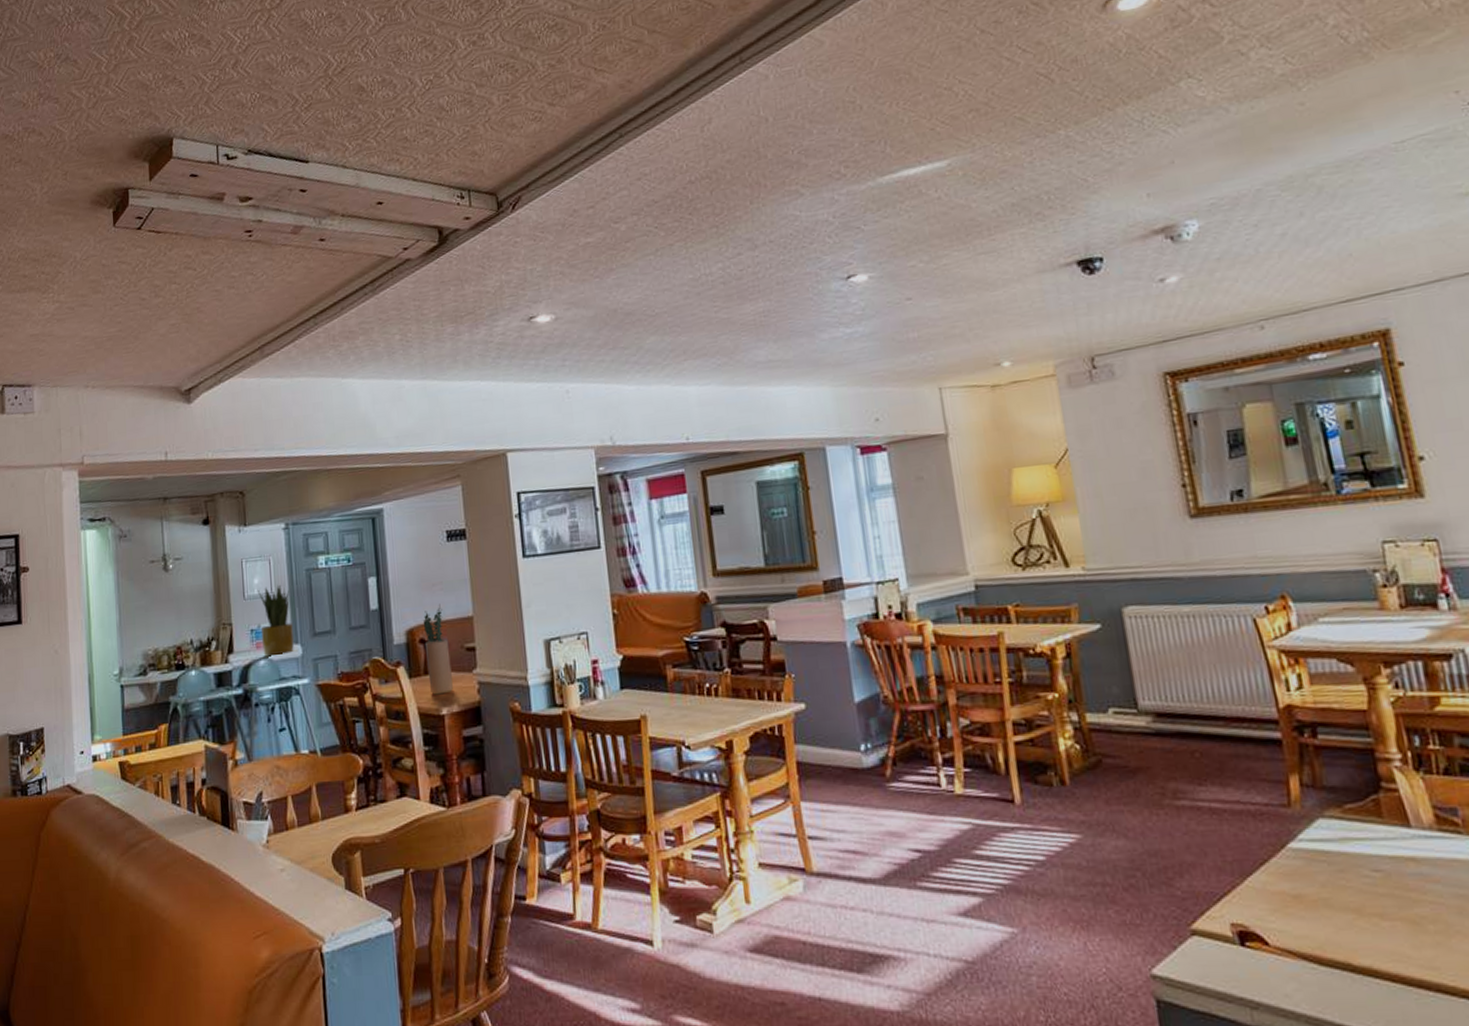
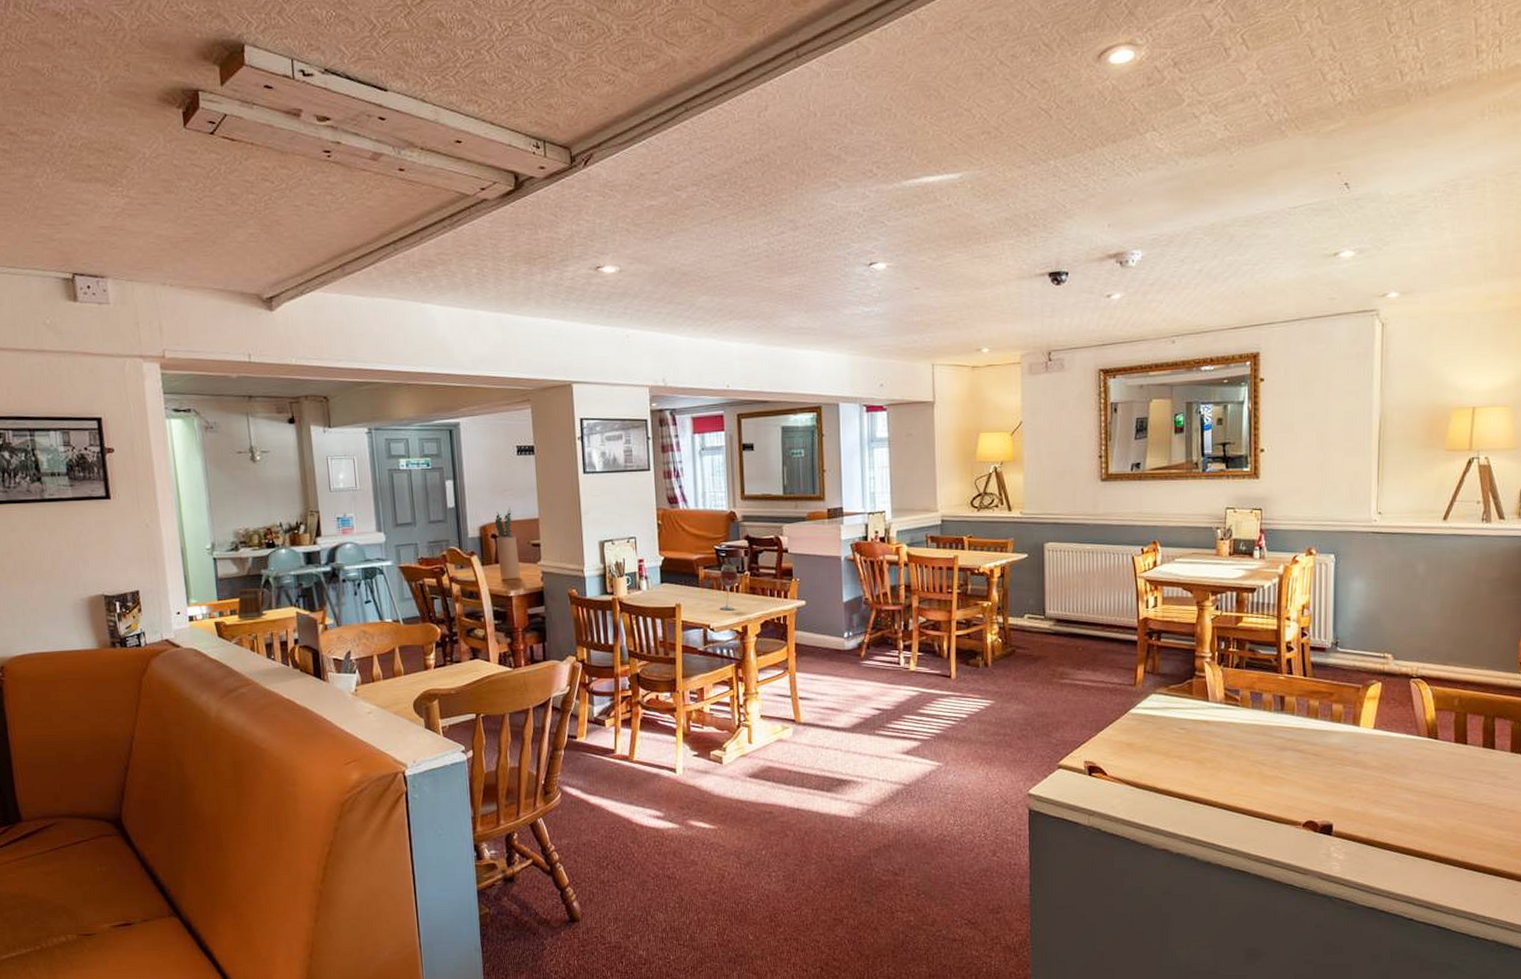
beer mug: none [142,718,179,758] -> present [236,588,271,620]
planter: present [257,584,295,656] -> none [342,480,378,540]
wineglass: none [692,658,716,722] -> present [719,563,737,611]

